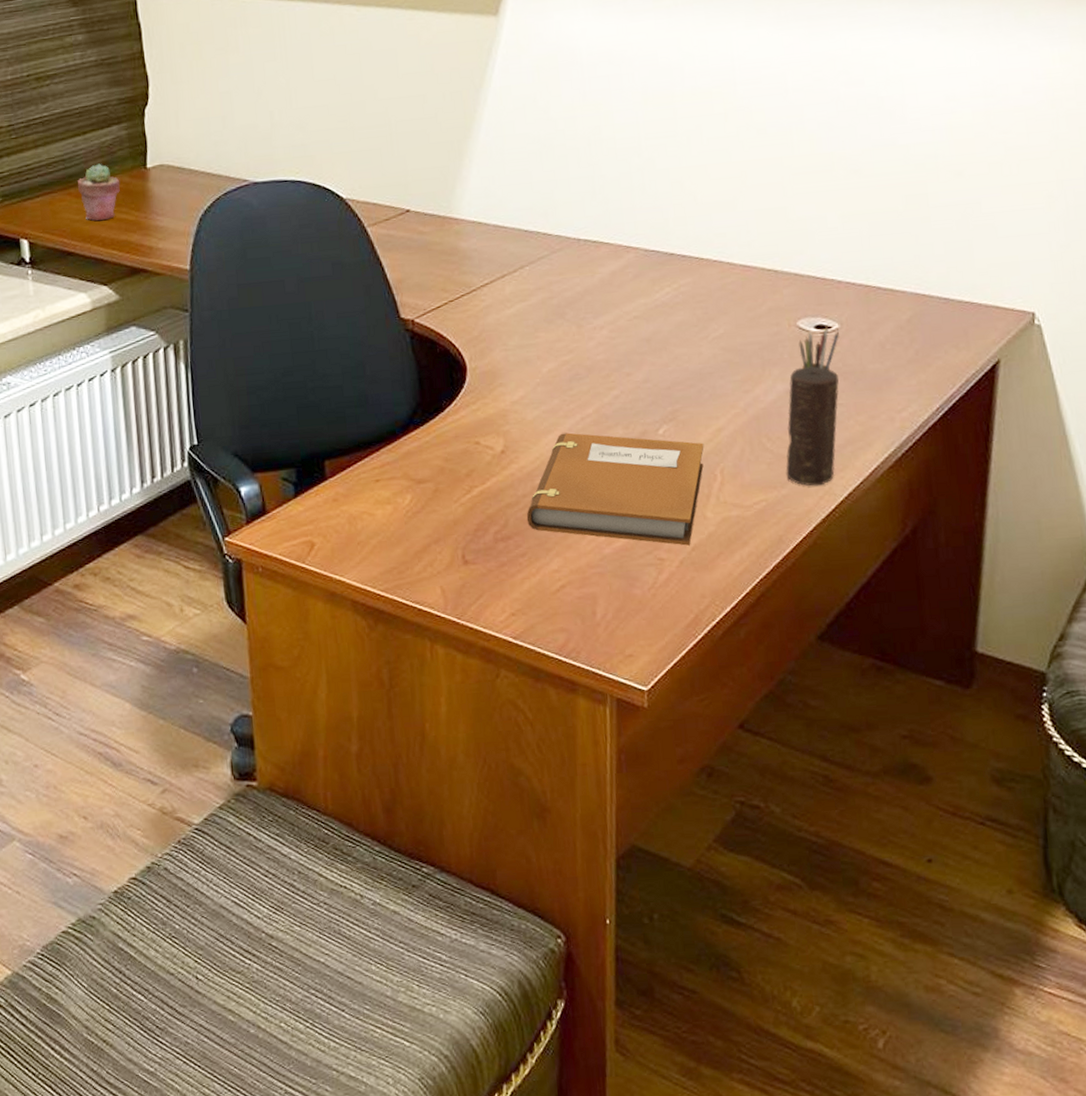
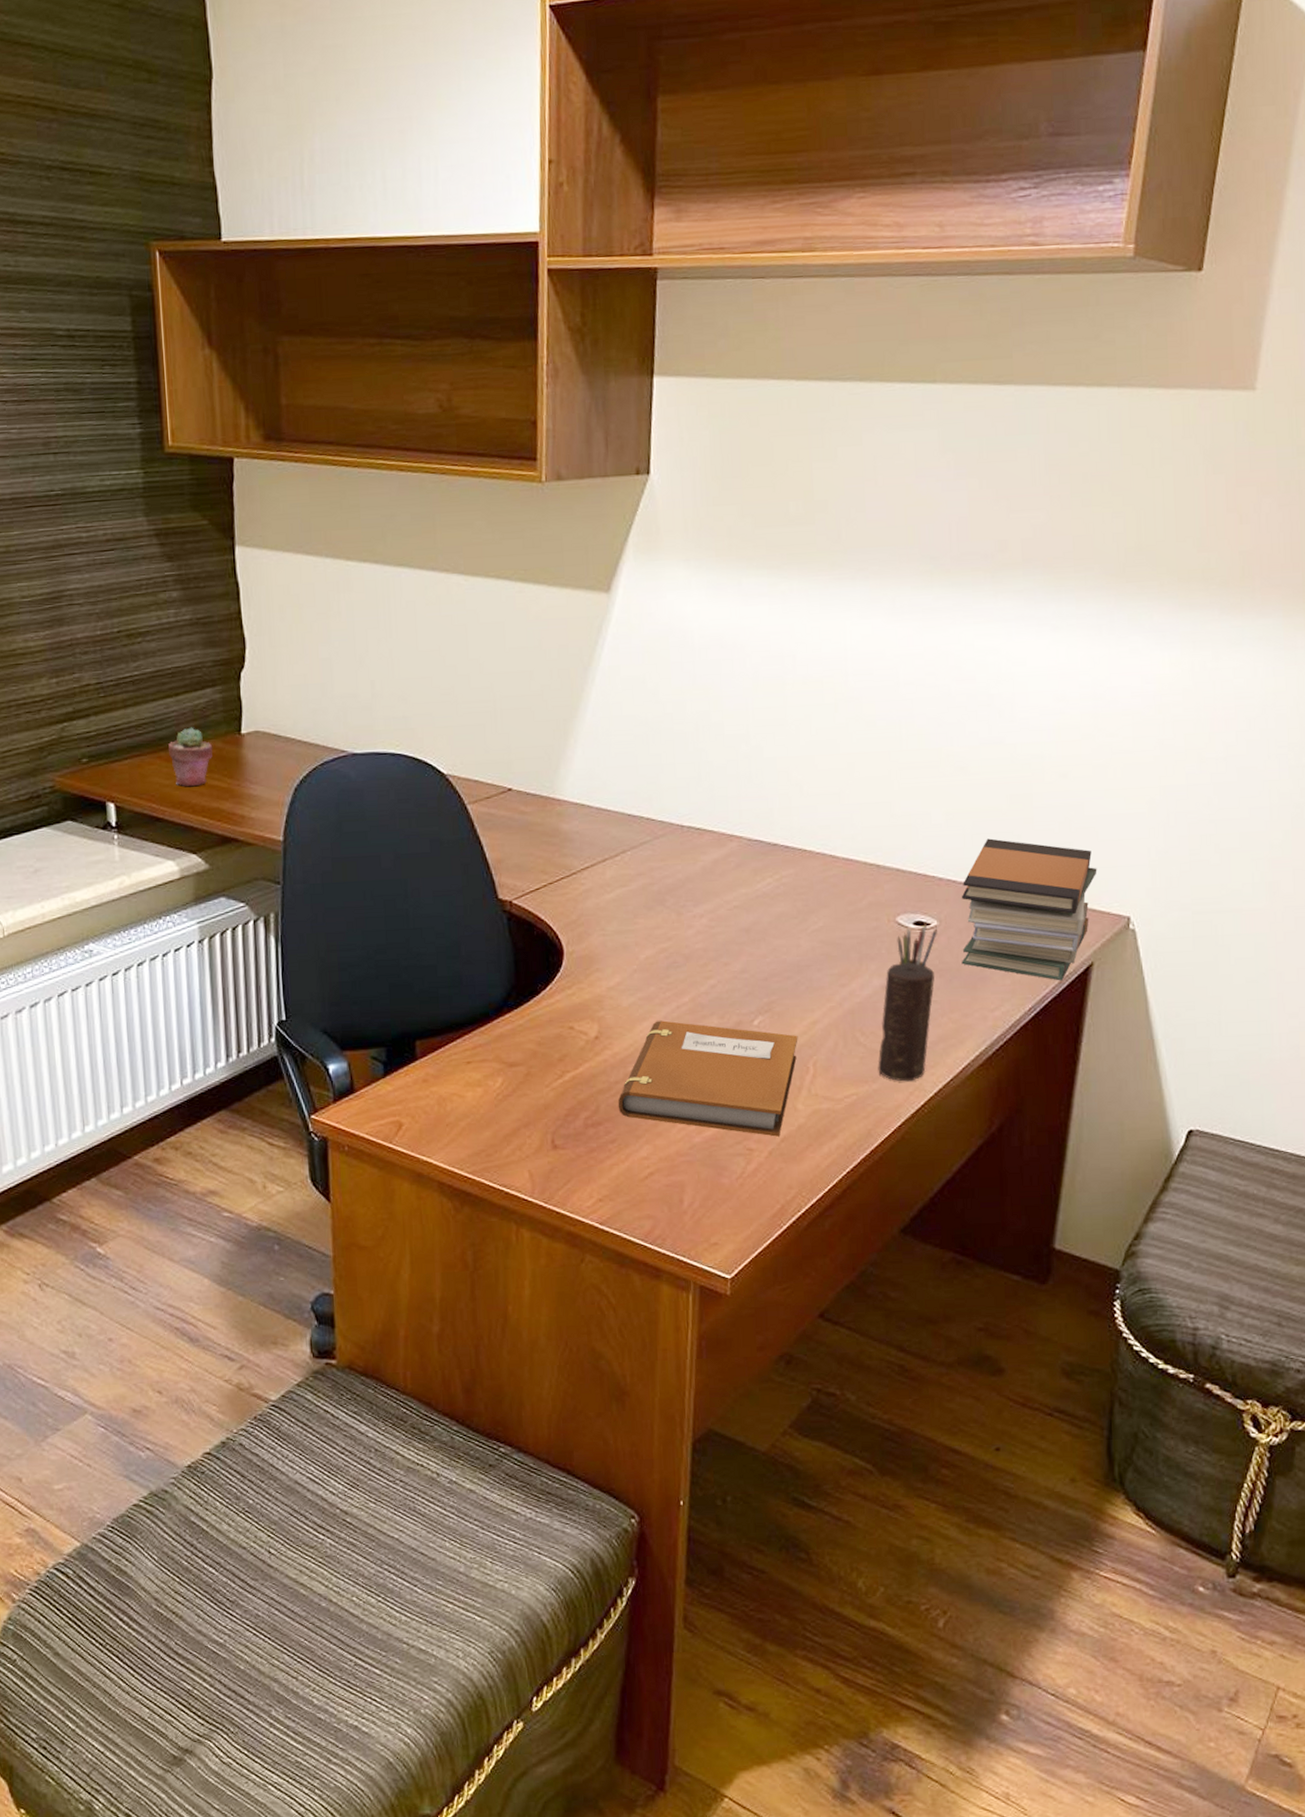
book stack: none [861,239,999,380] -> present [961,838,1097,981]

